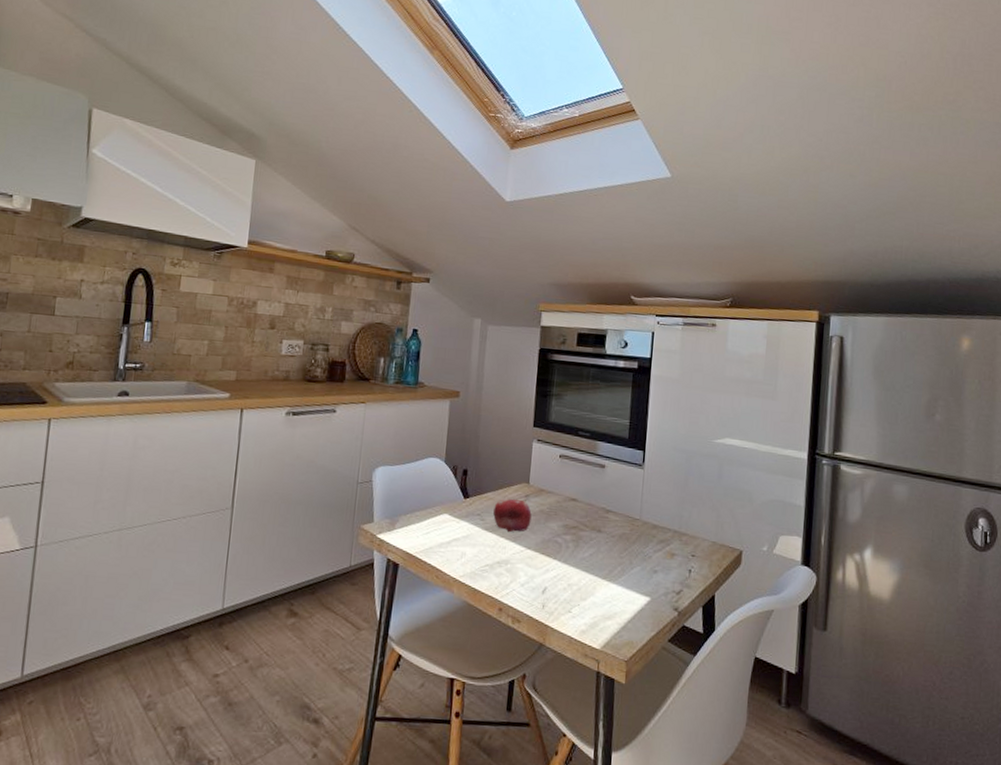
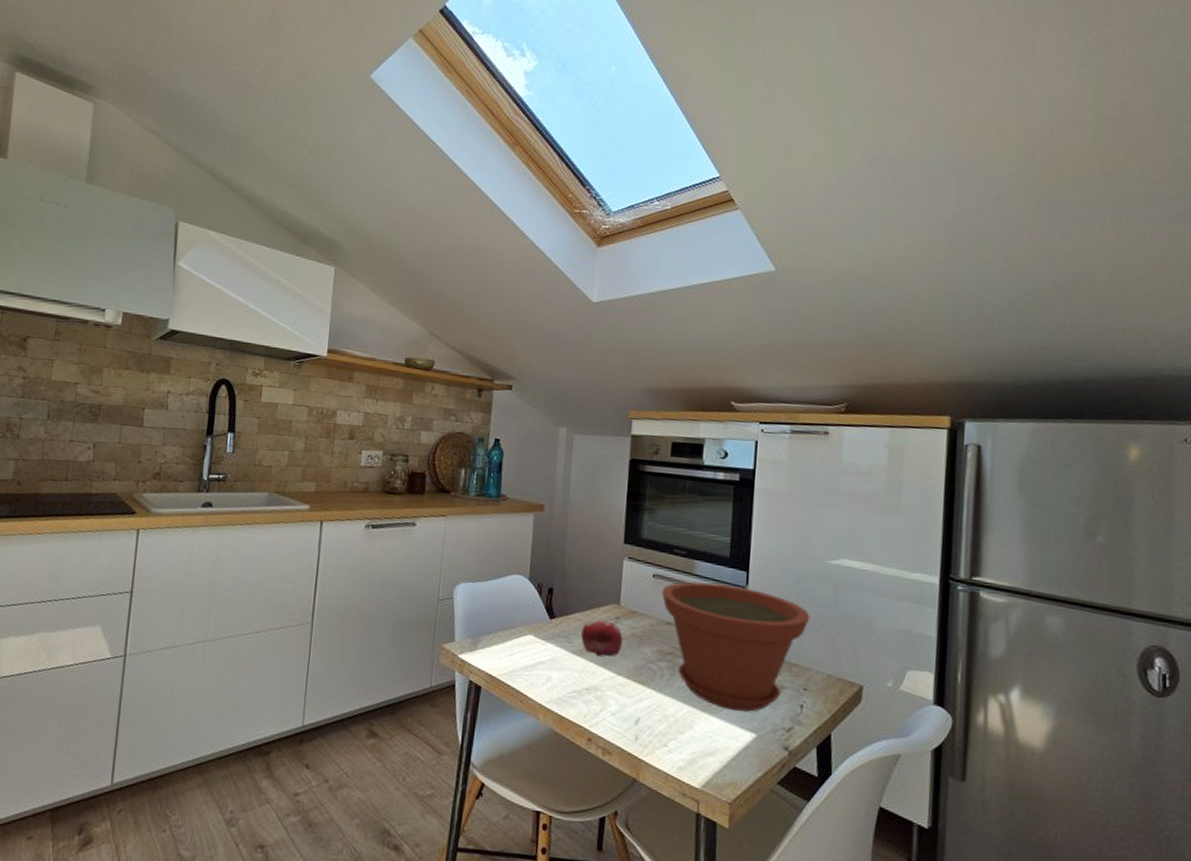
plant pot: none [567,461,698,578] -> present [661,582,810,712]

